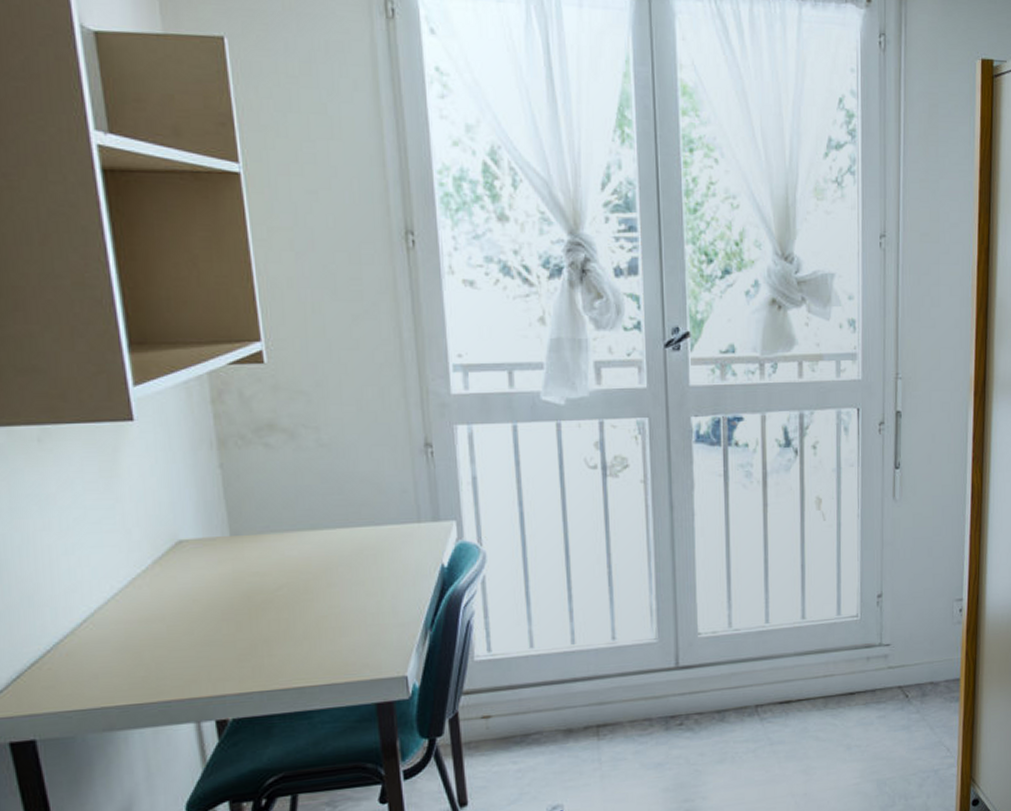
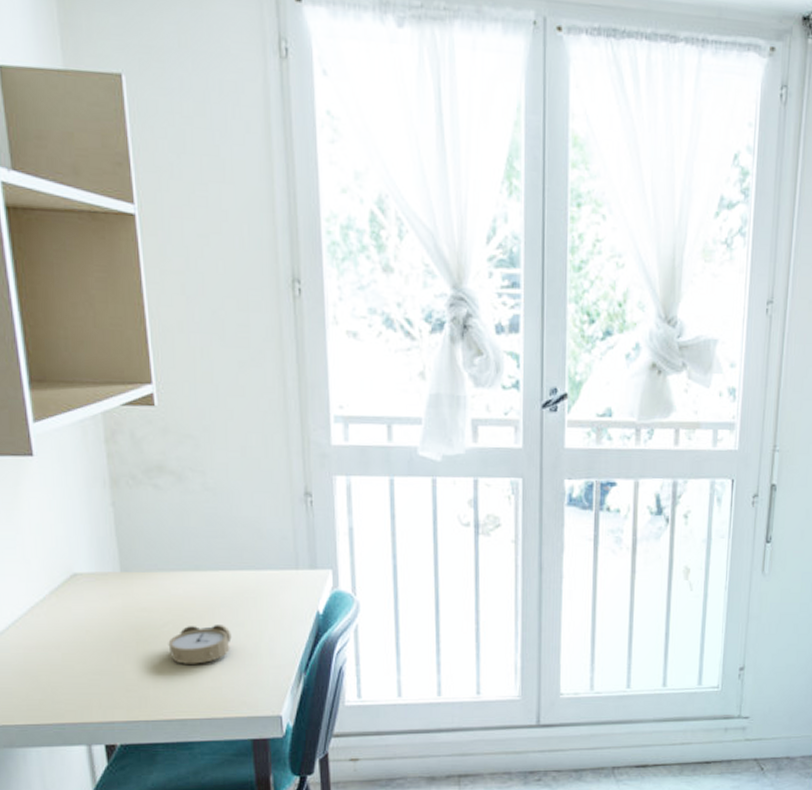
alarm clock: none [283,585,351,629] -> present [168,625,232,664]

